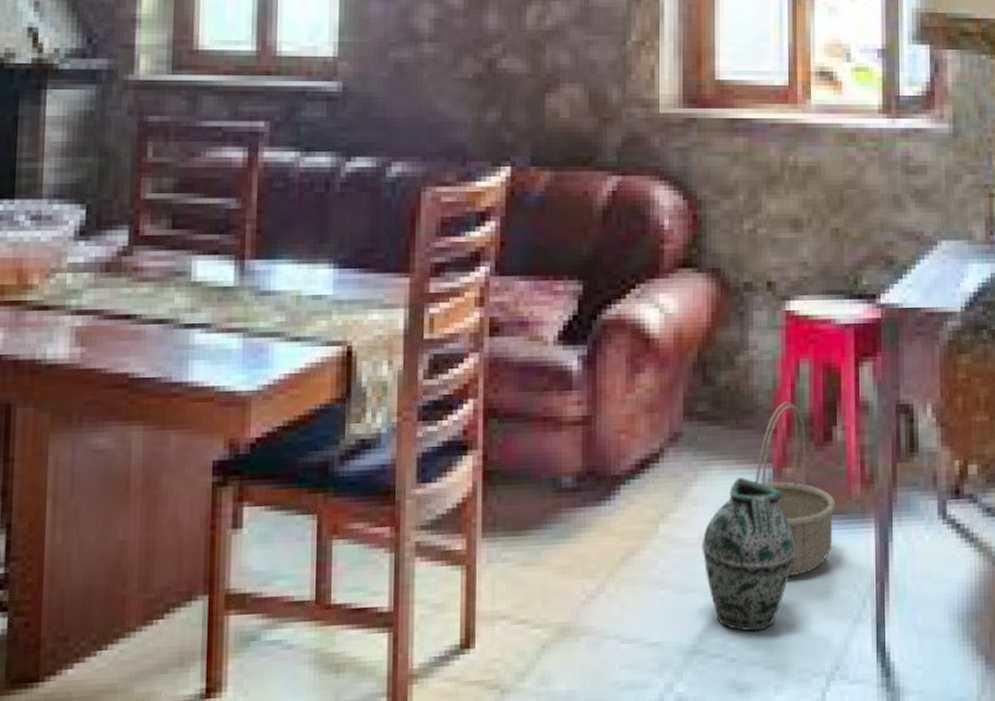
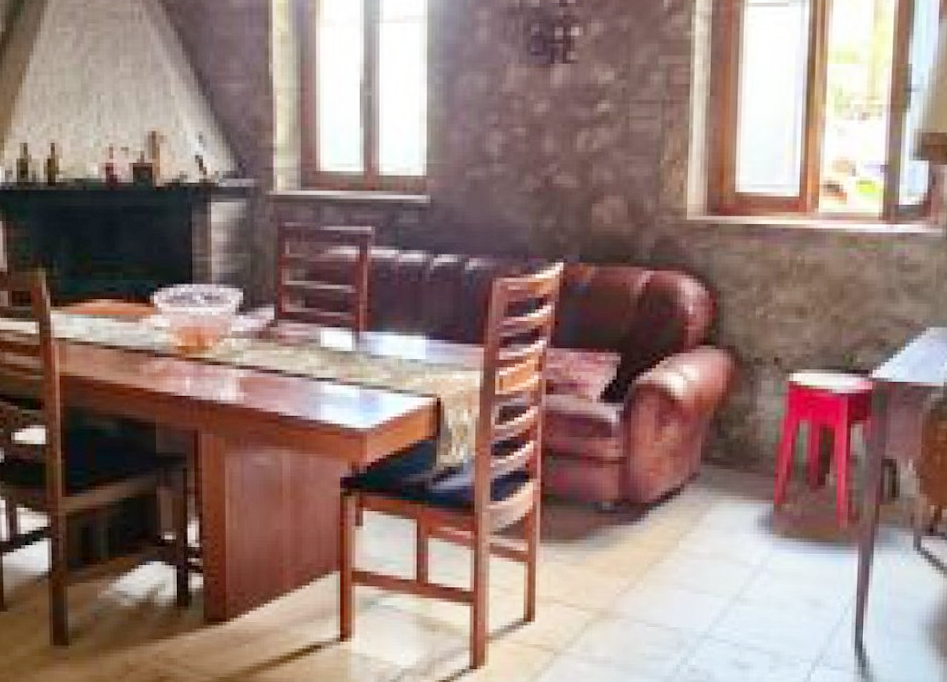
vase: present [702,478,796,632] -> none [713,510,791,625]
basket: present [729,401,837,576] -> none [737,453,826,586]

